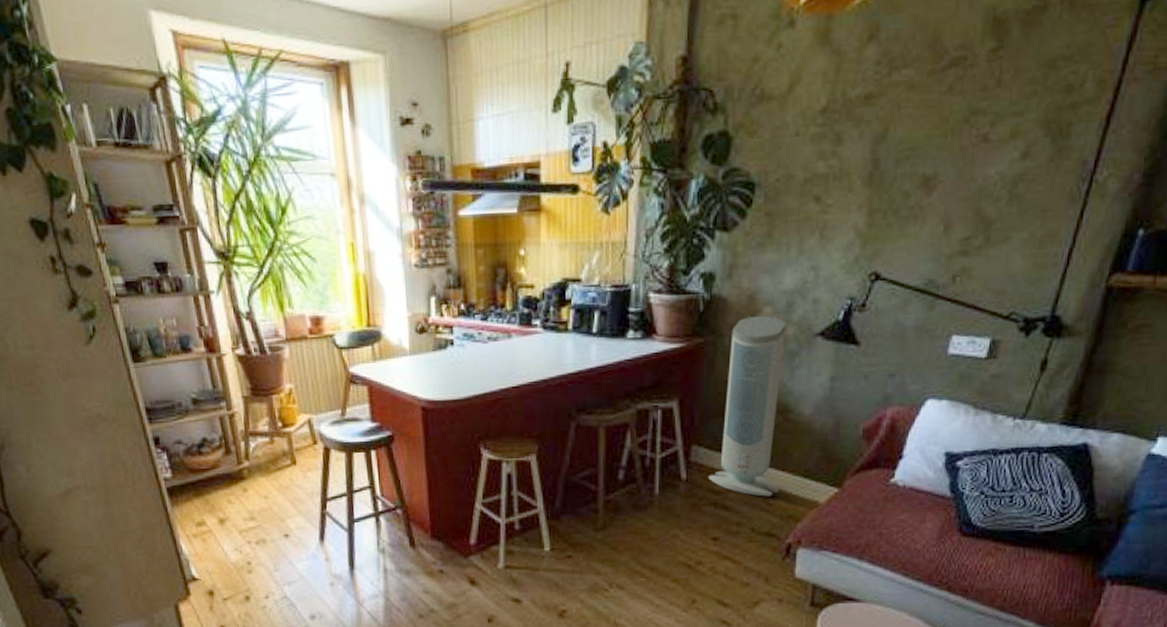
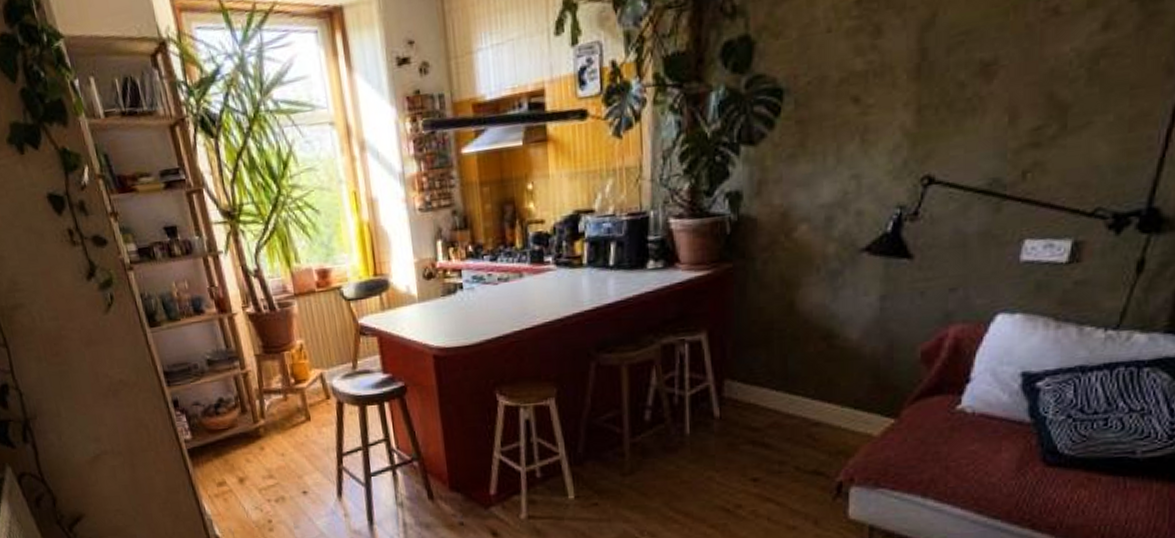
air purifier: present [709,315,787,497] -> none [745,233,827,432]

